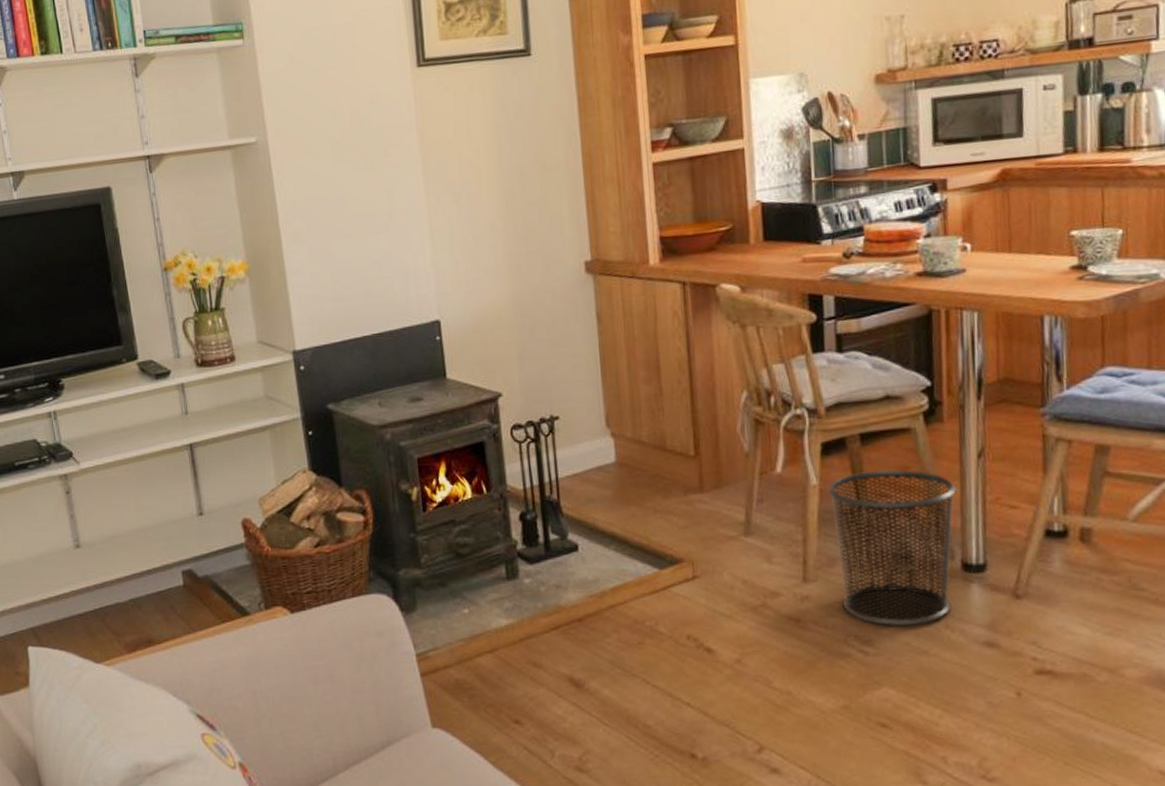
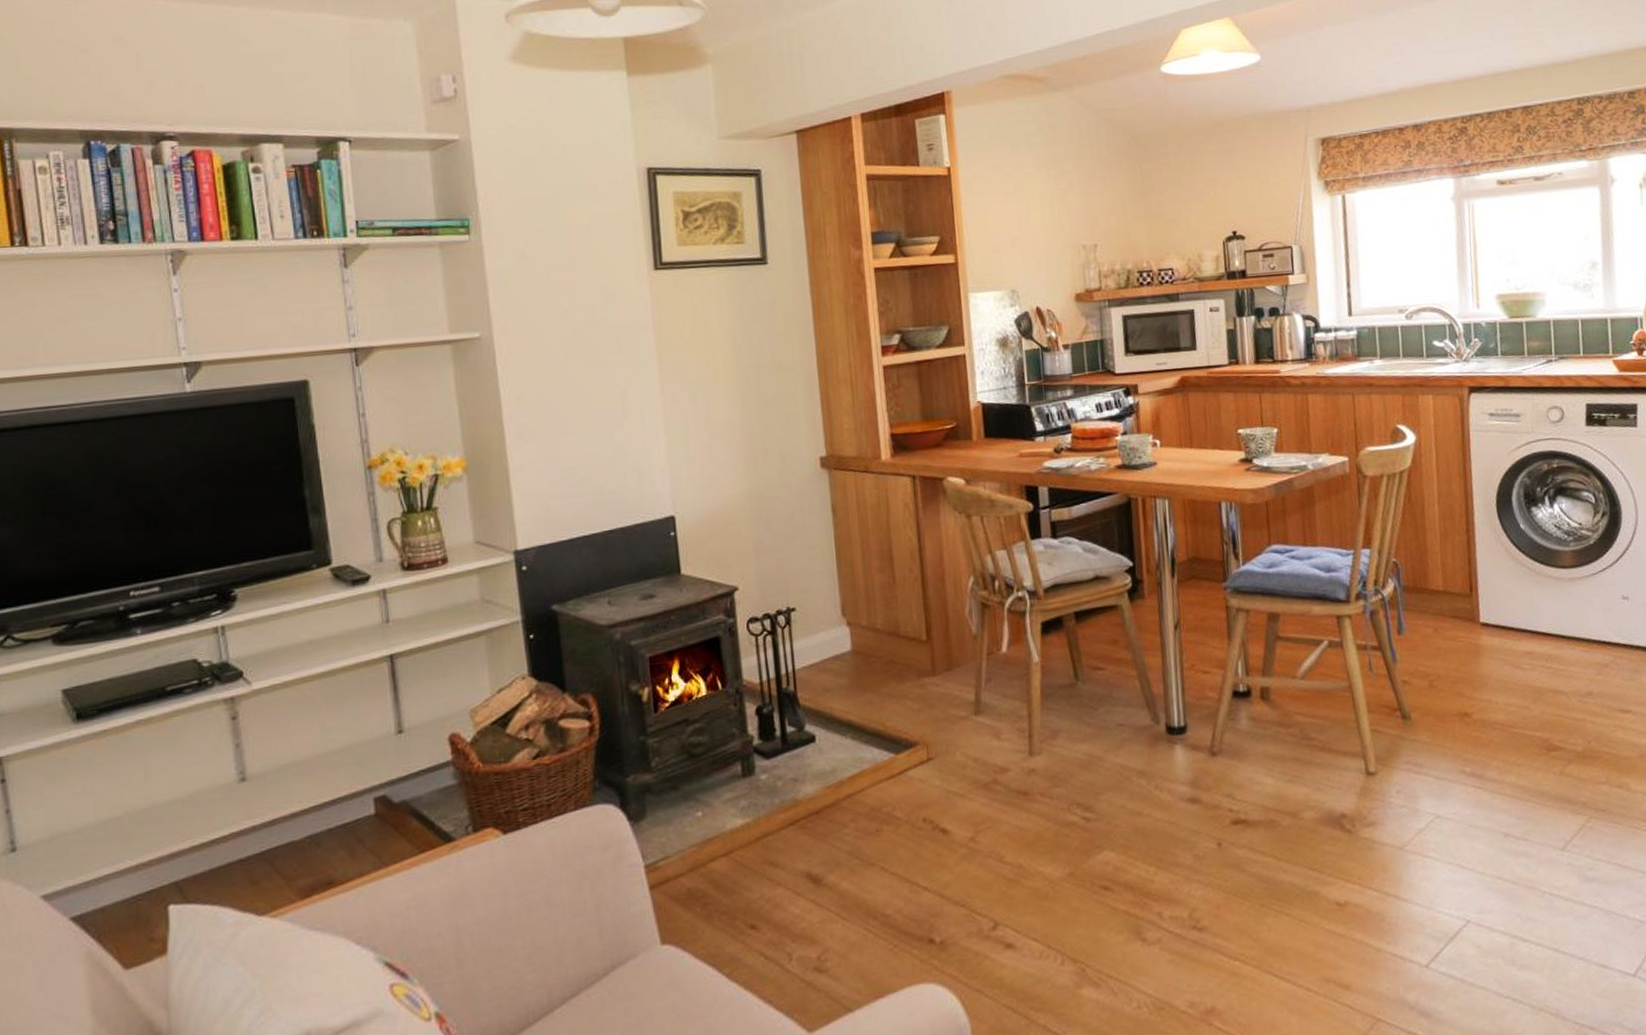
waste bin: present [828,470,956,626] -> none [1049,643,1159,791]

